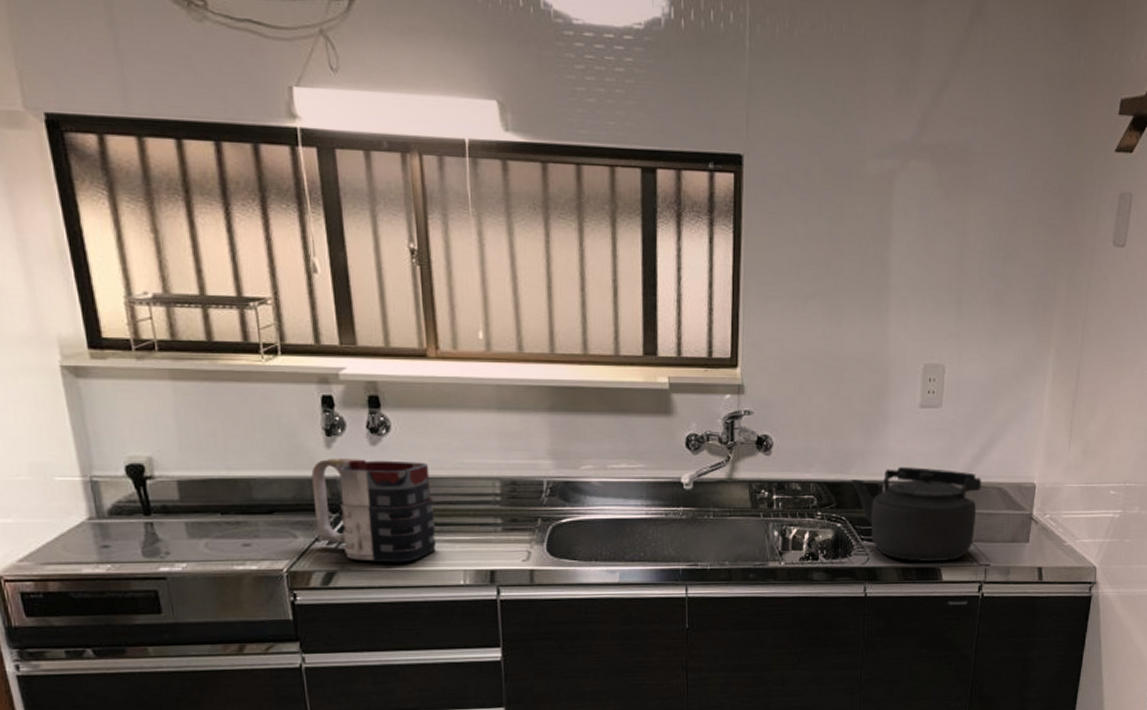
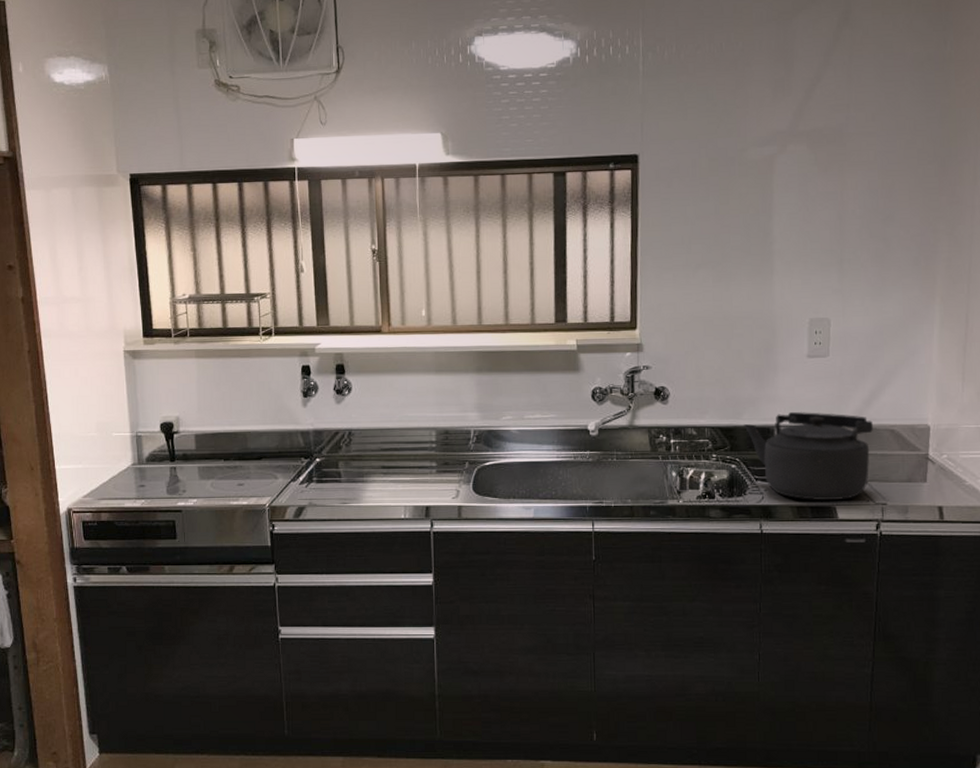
mug: present [311,457,437,563] -> none [291,414,384,499]

